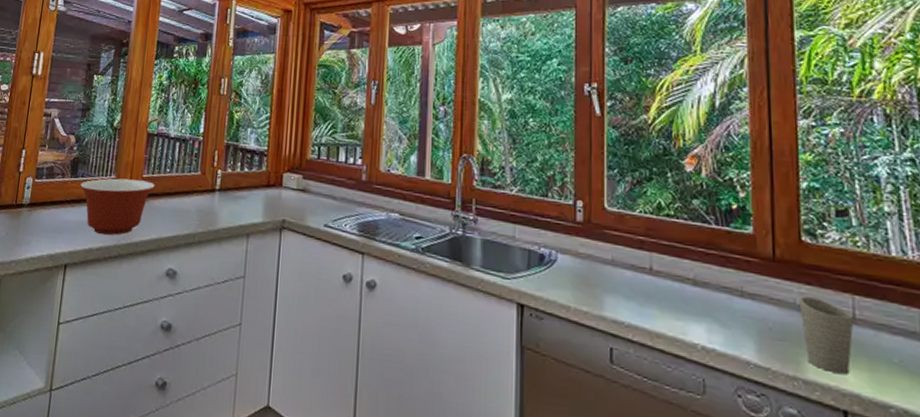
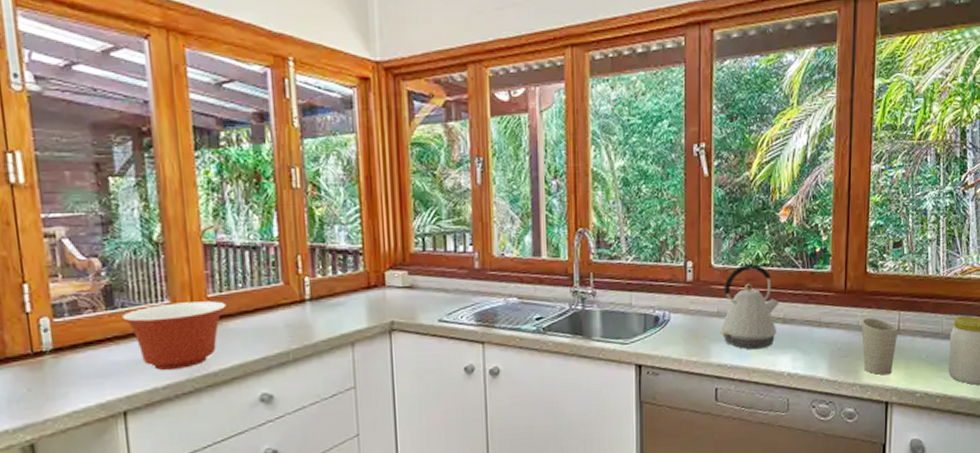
kettle: none [615,212,688,312] -> present [719,264,780,350]

